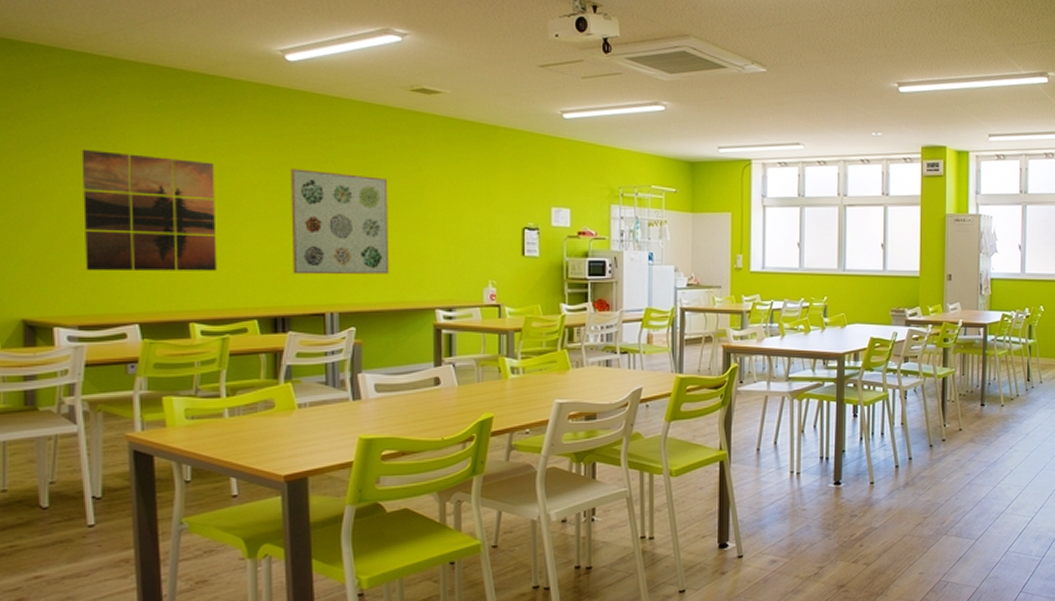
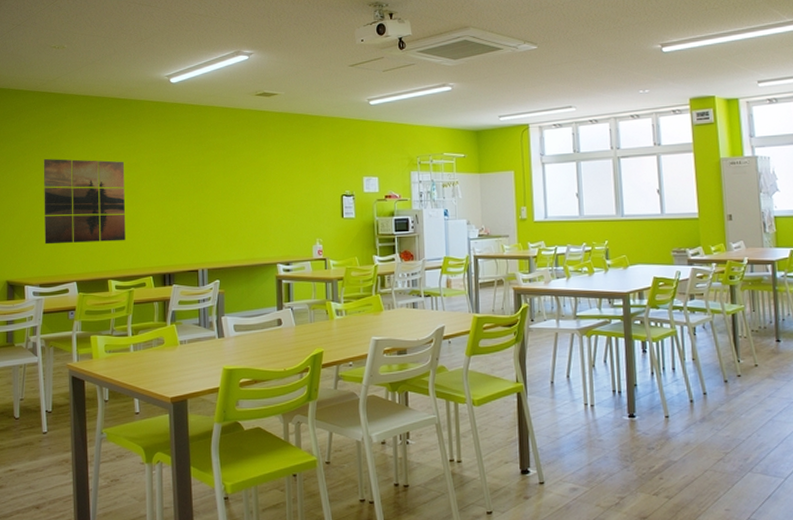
wall art: present [291,168,390,275] -> none [174,161,243,241]

